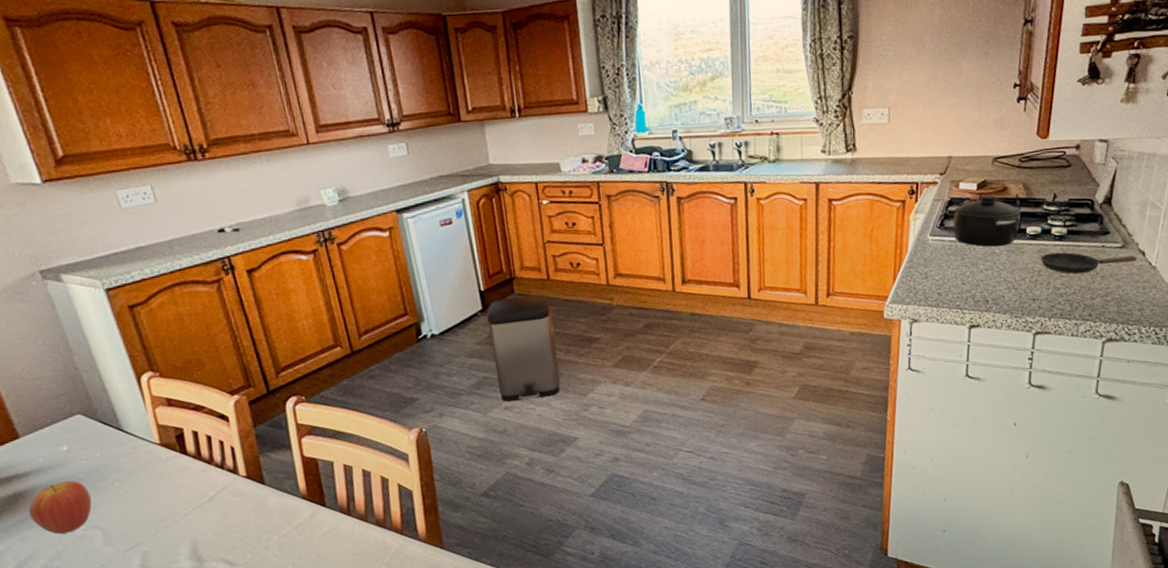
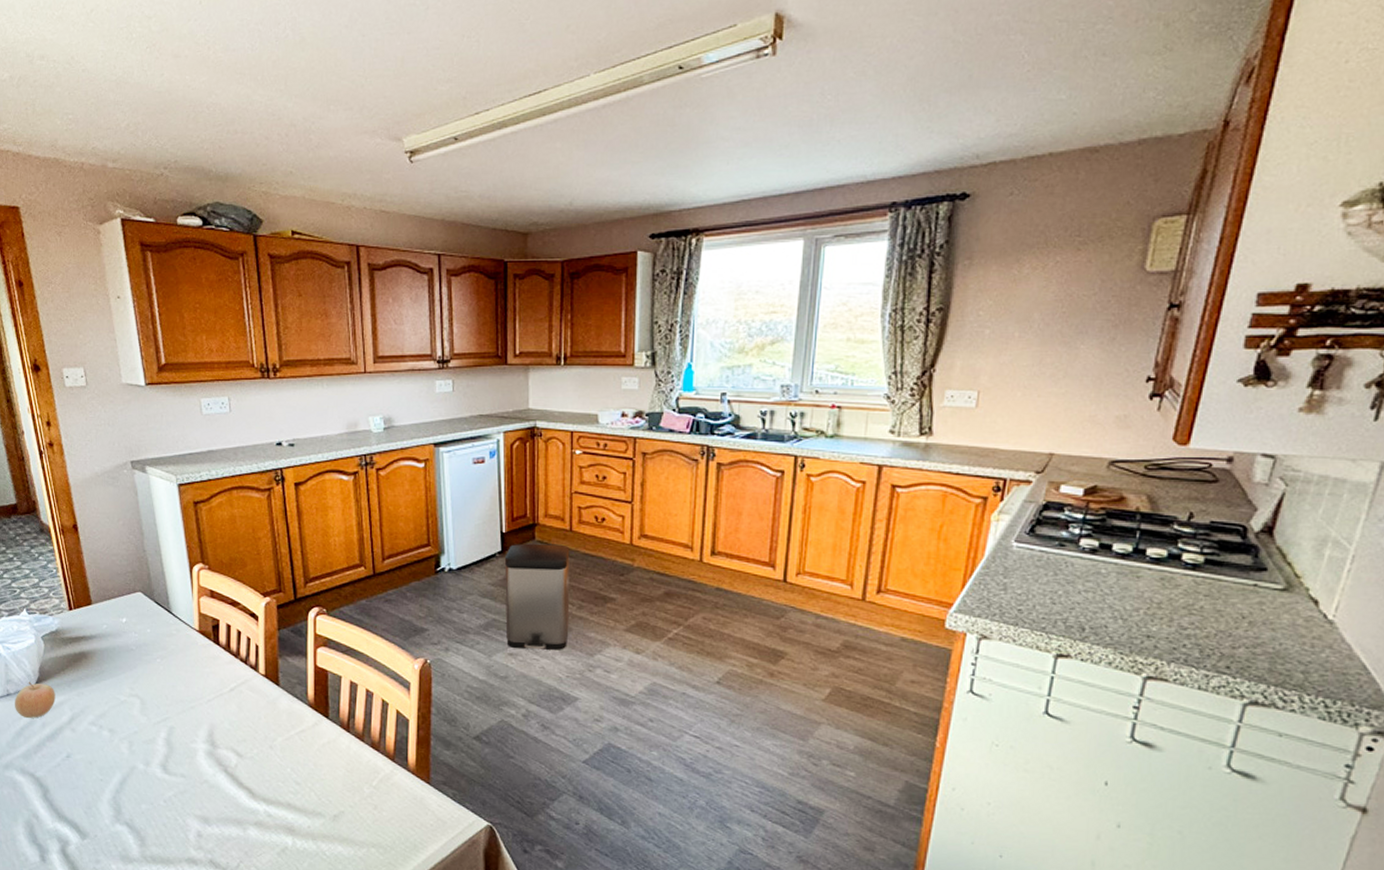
fruit: present [28,480,92,535] -> none [87,649,137,697]
saucepan: present [953,194,1022,247] -> none [1046,502,1142,566]
frying pan: present [1040,252,1138,274] -> none [1163,583,1306,615]

